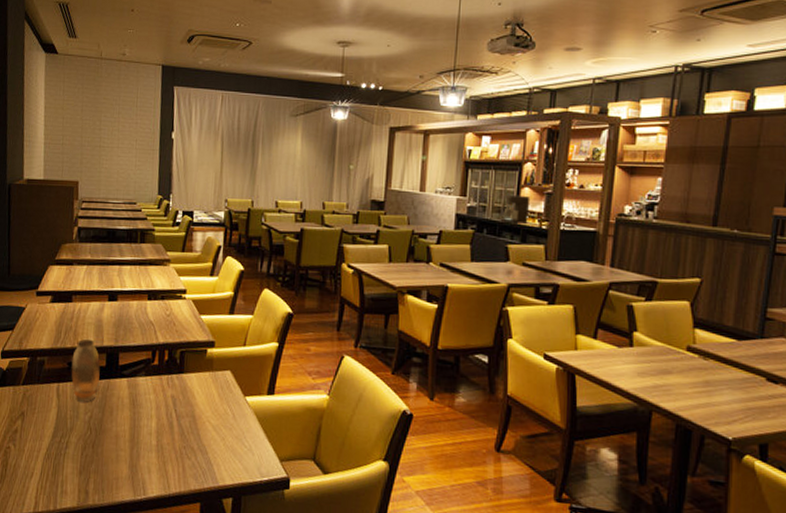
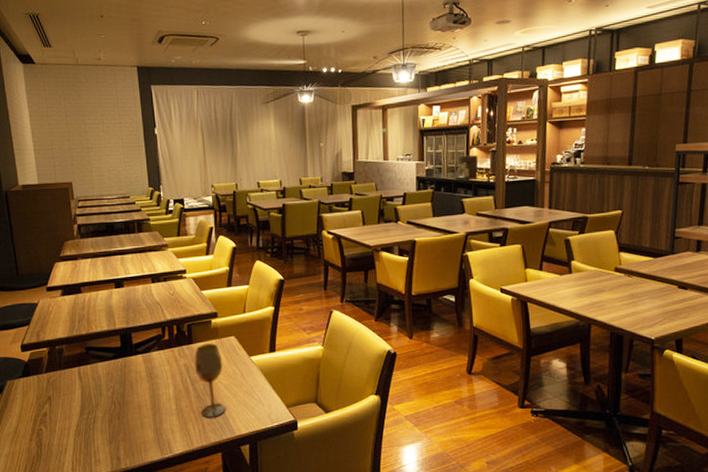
vase: present [71,339,101,402] -> none [88,324,117,381]
wine glass: none [183,375,214,461] -> present [195,343,226,418]

